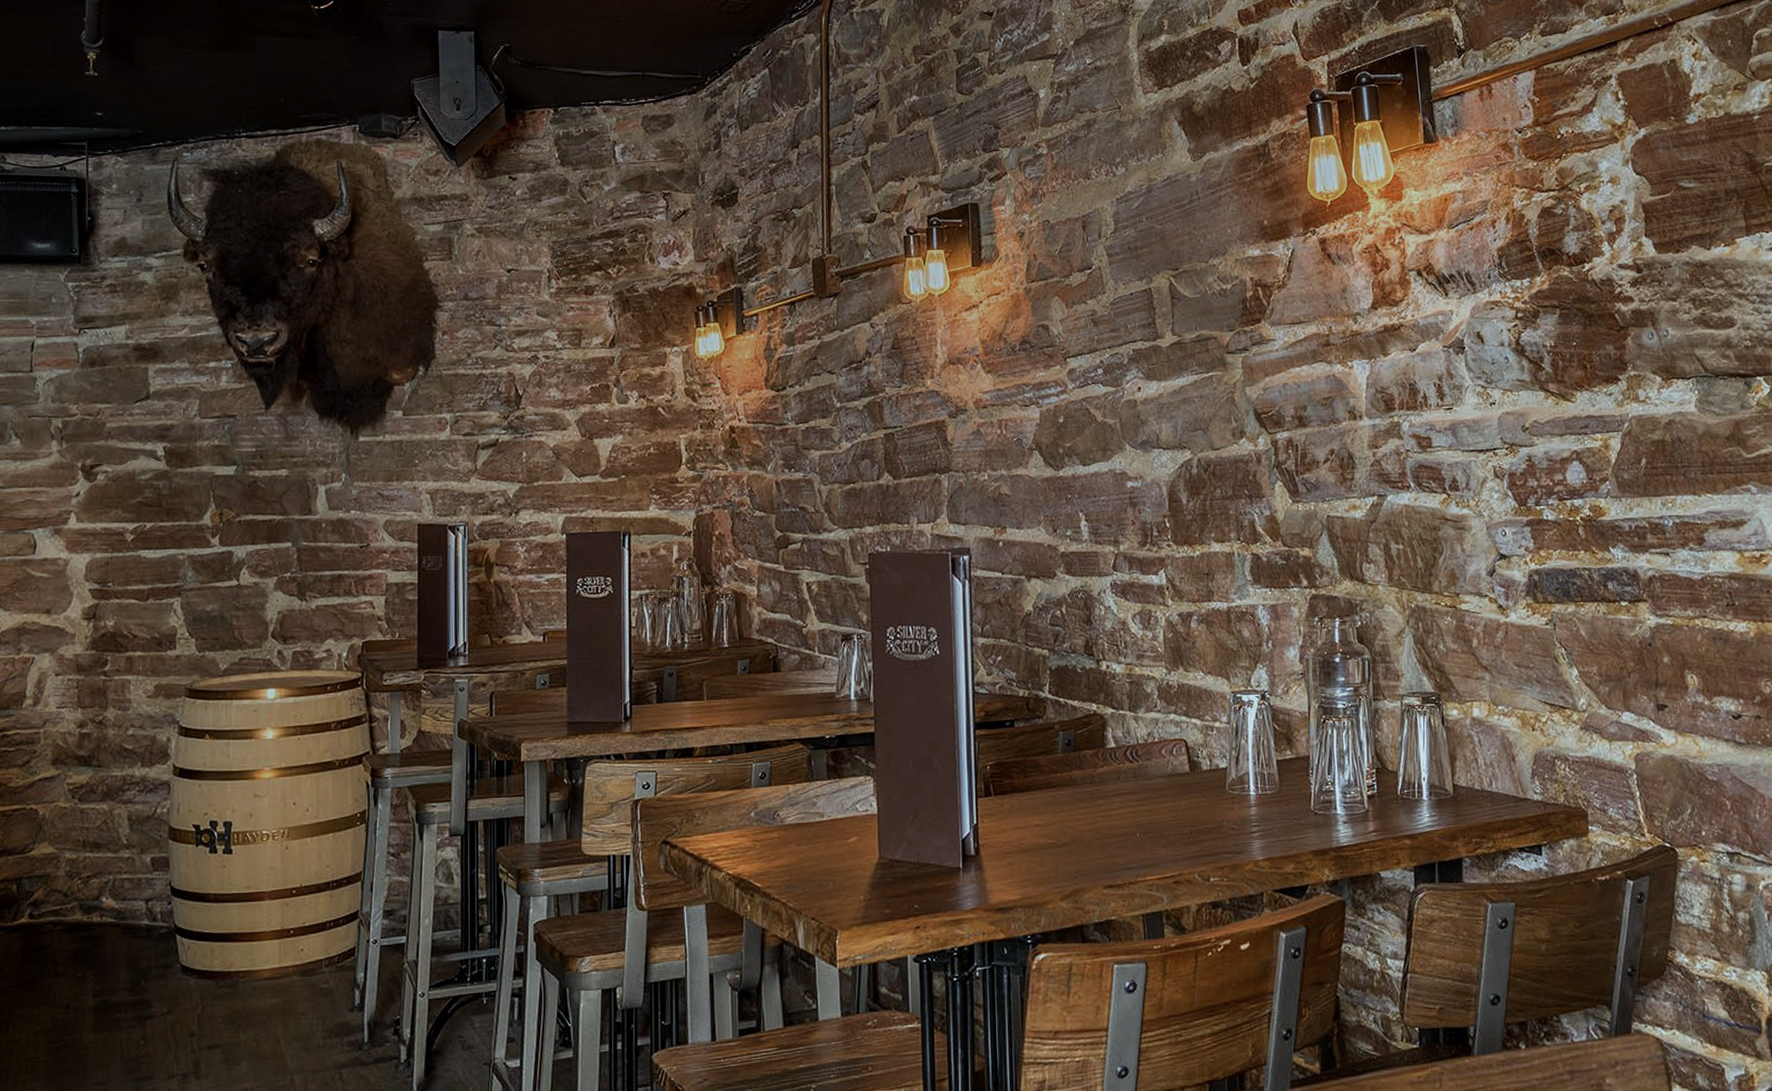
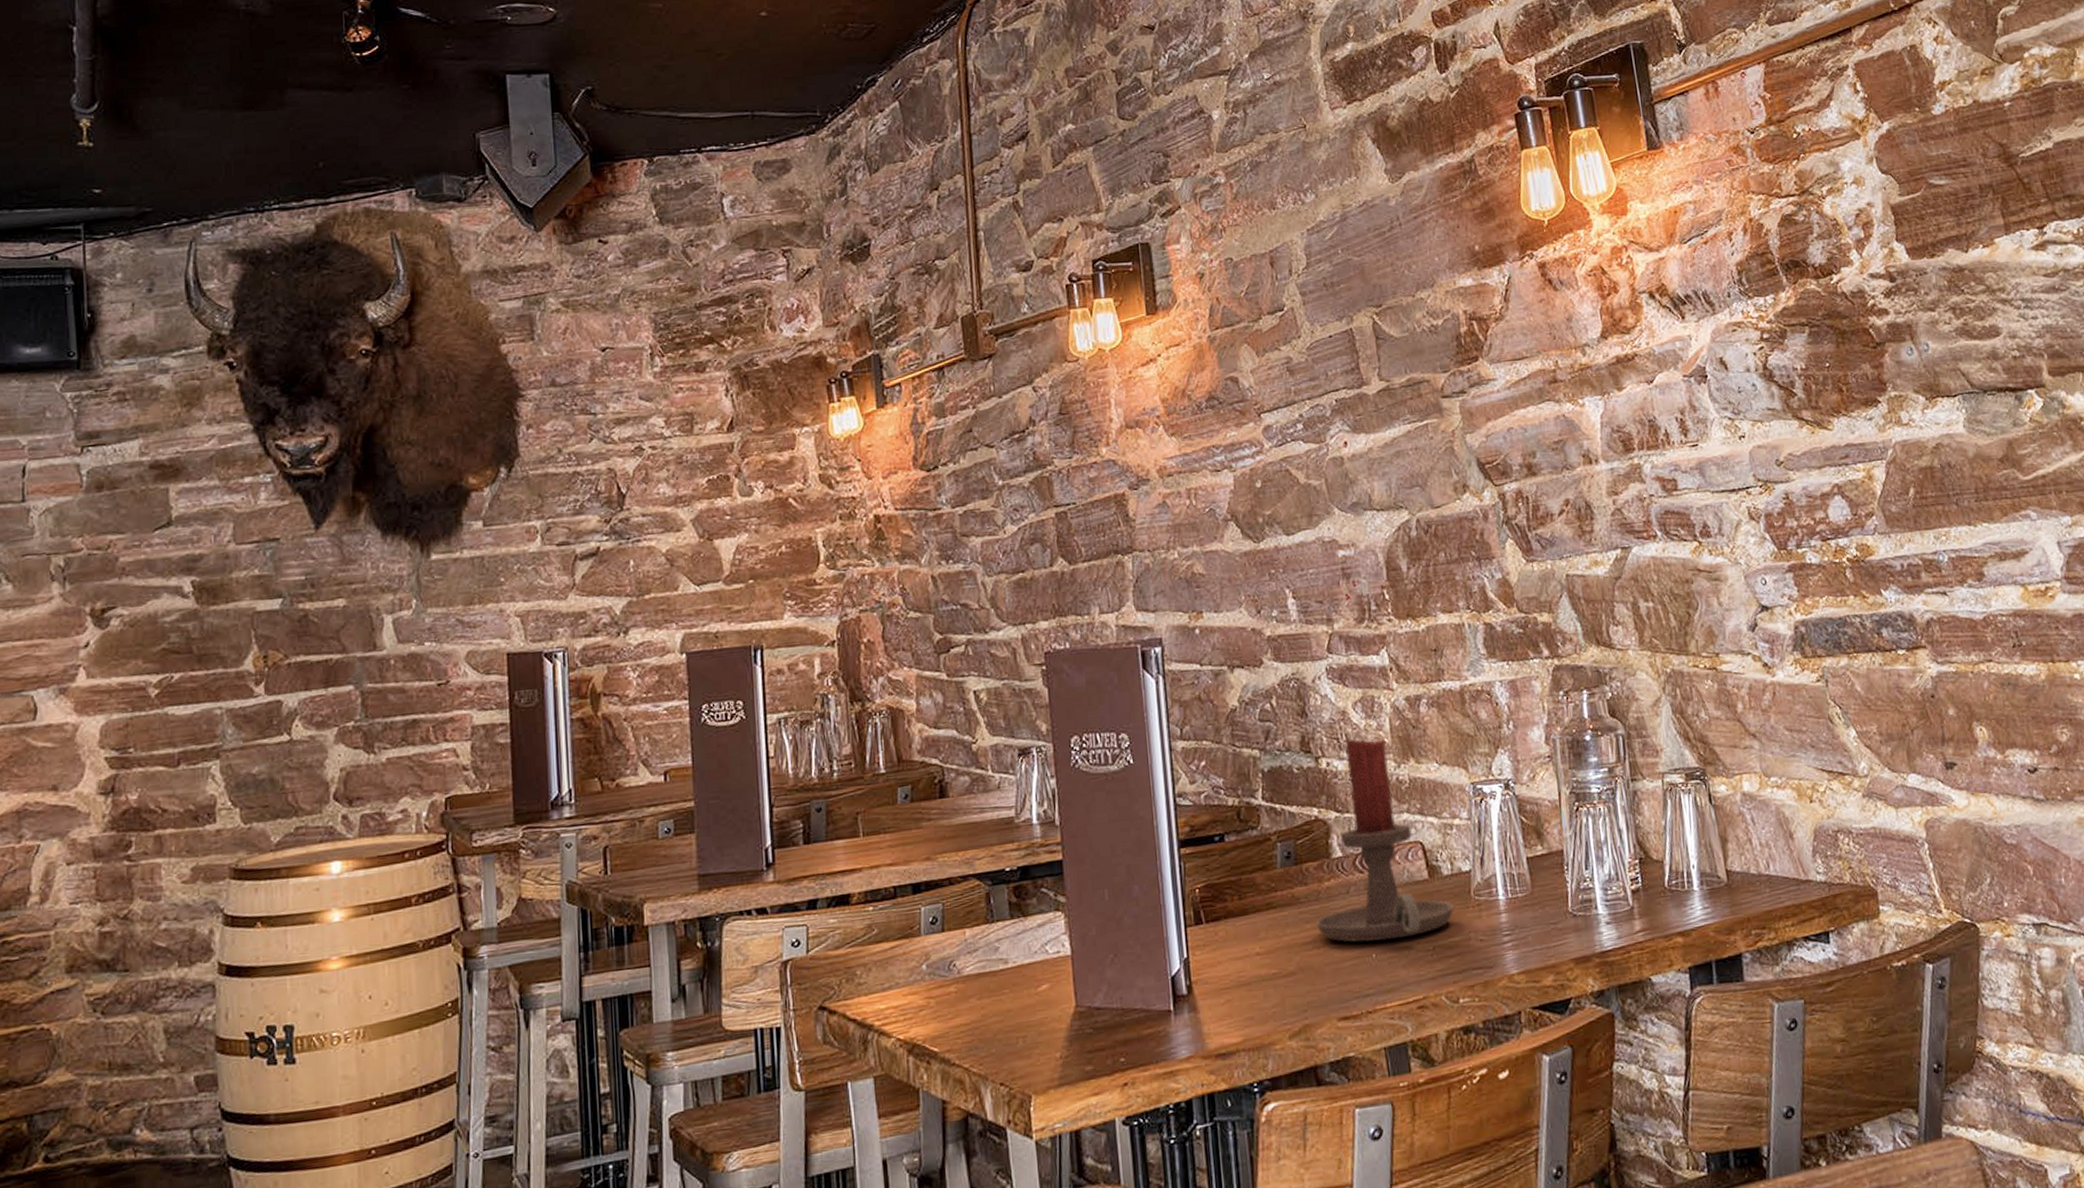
candle holder: none [1089,645,1211,823] -> present [1315,736,1454,943]

